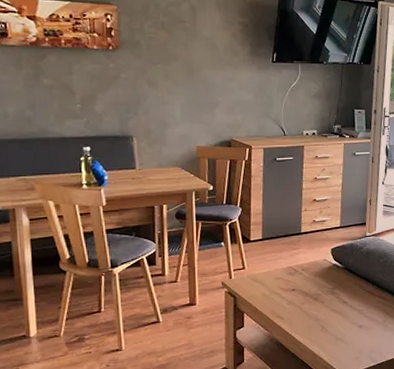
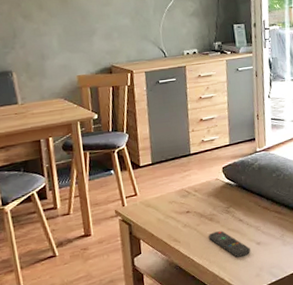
remote control: none [311,311,352,339] -> present [208,231,251,257]

